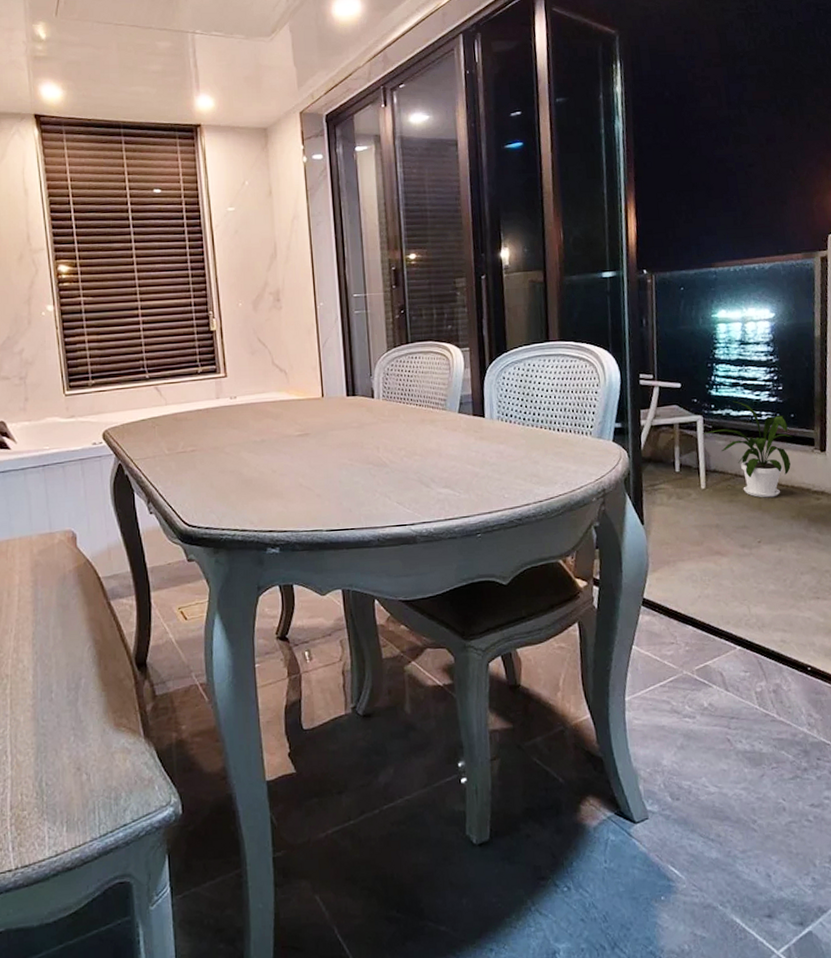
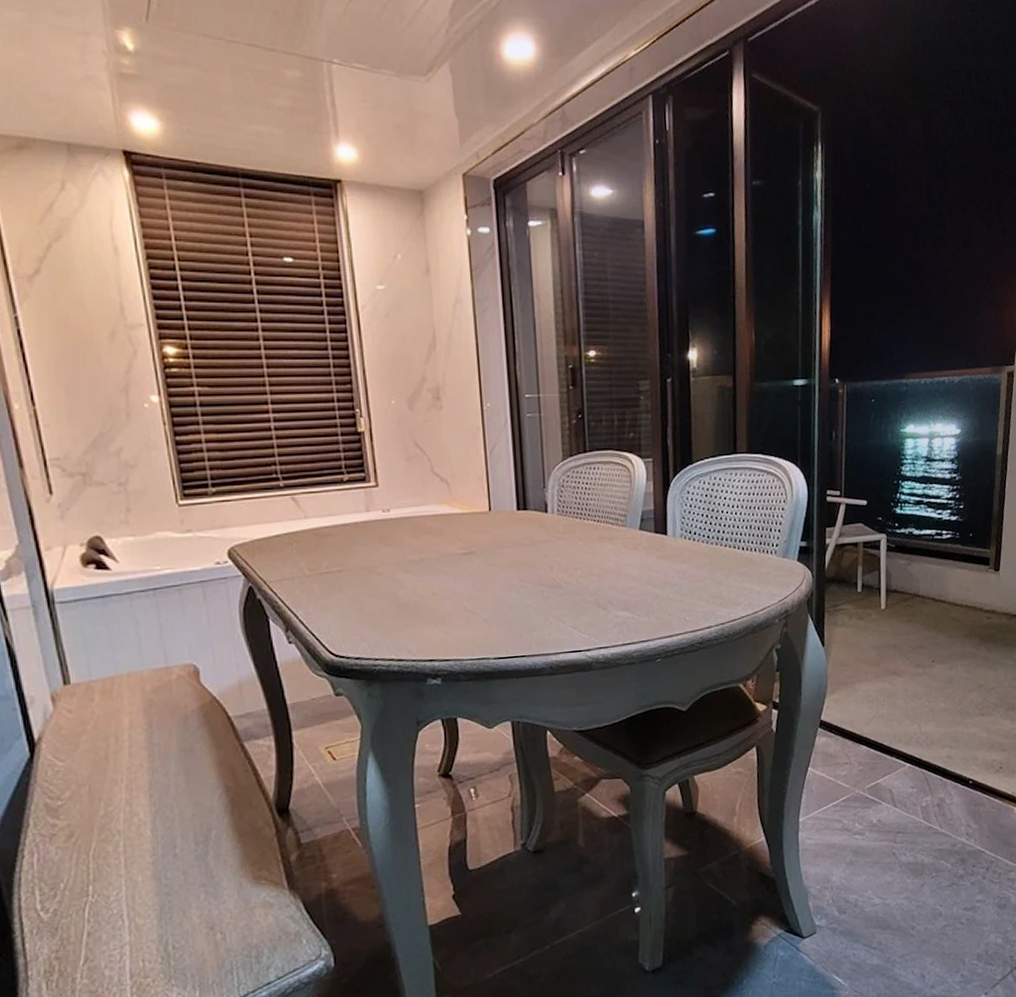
house plant: present [703,401,792,498] -> none [886,519,970,618]

